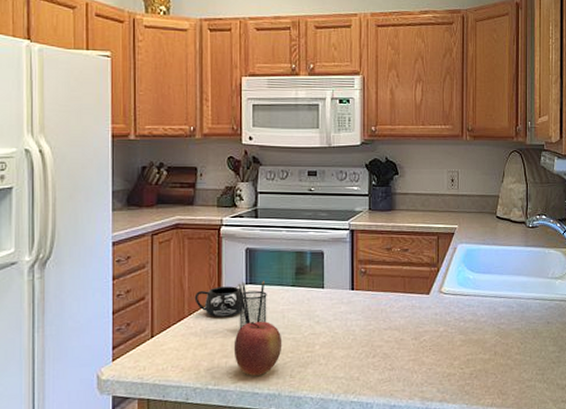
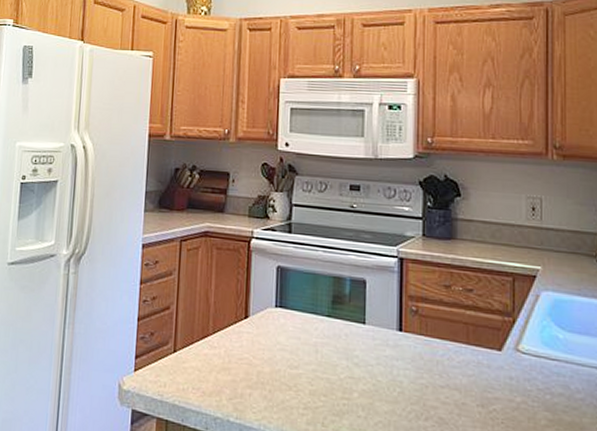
mug: present [194,286,243,317] -> none [220,305,272,342]
apple: present [233,321,282,376] -> none [259,350,314,417]
pencil holder: present [238,280,267,331] -> none [266,304,299,360]

